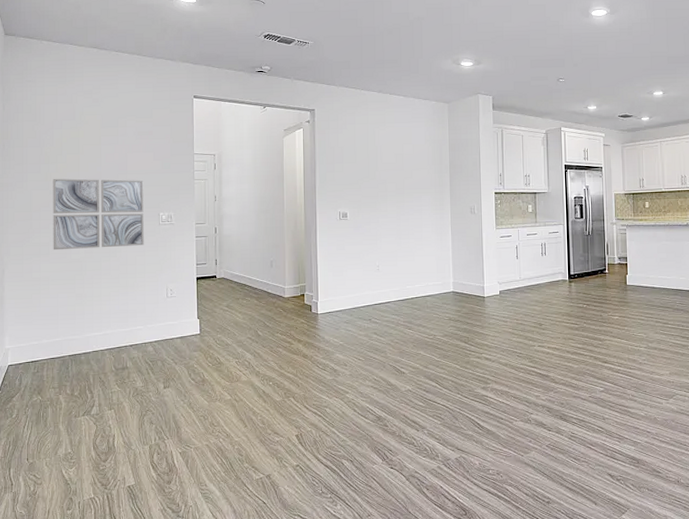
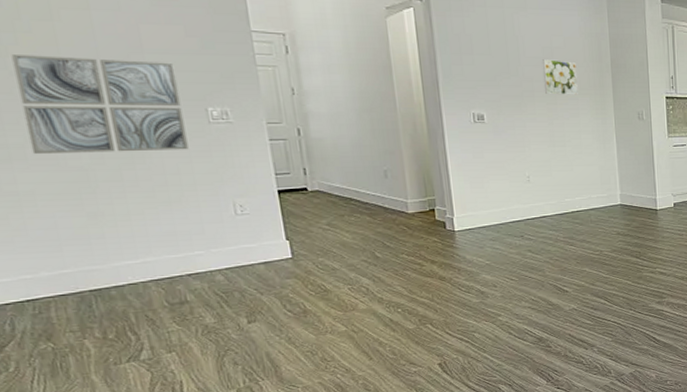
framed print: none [394,164,422,194] -> present [541,59,578,95]

